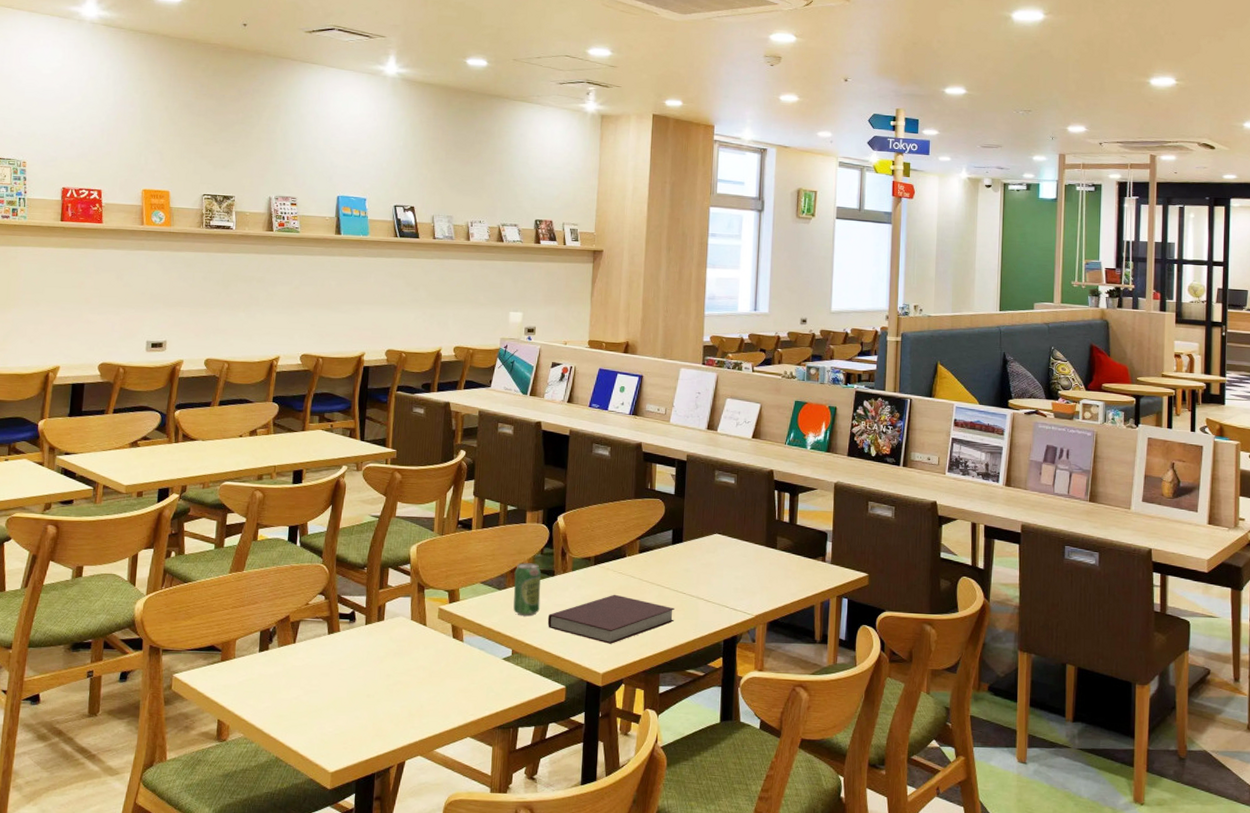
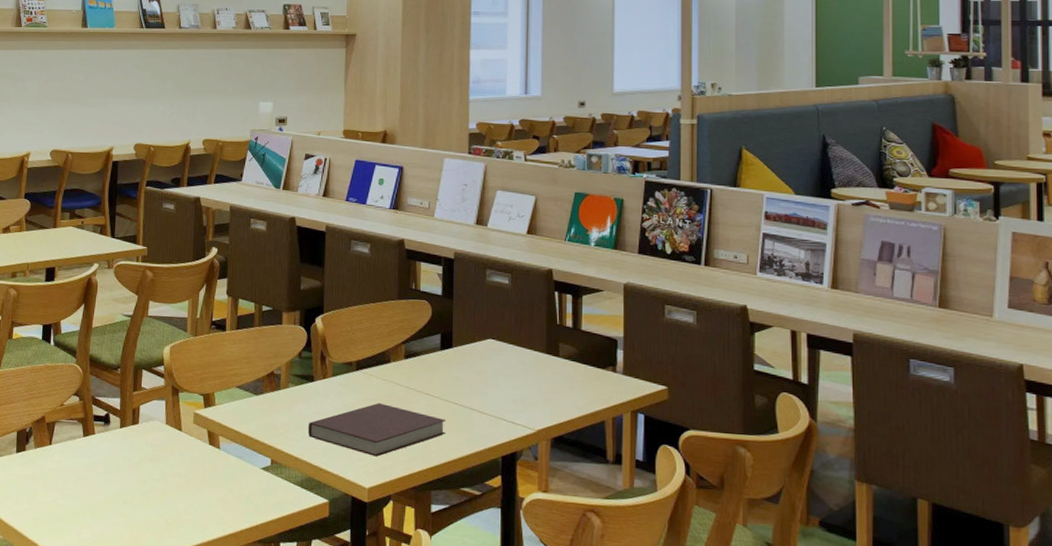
beverage can: present [513,563,541,617] -> none [271,367,300,424]

